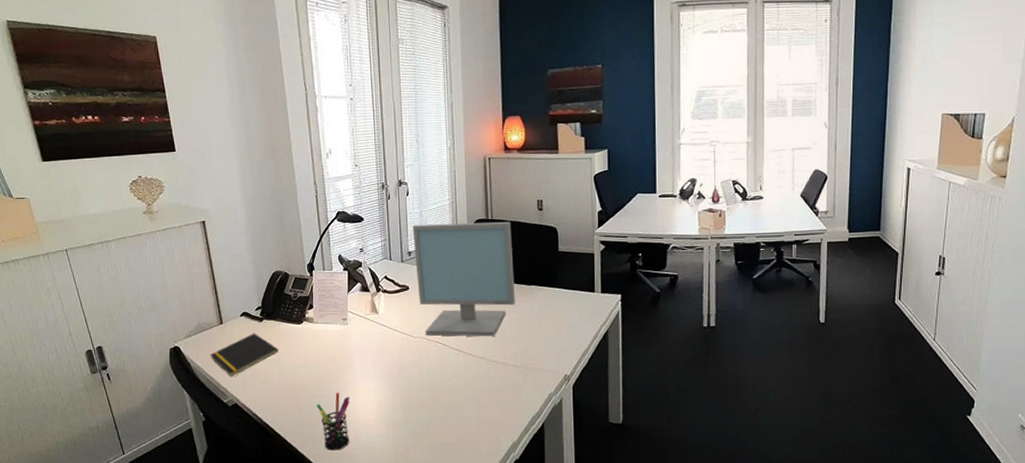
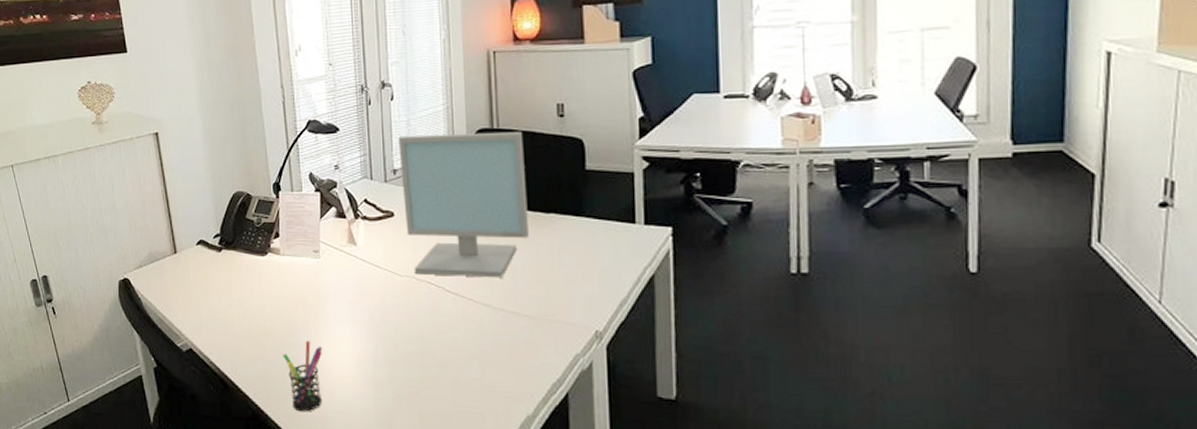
notepad: present [209,333,279,377] -> none [162,265,239,317]

